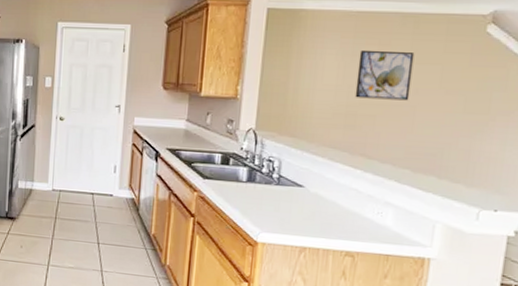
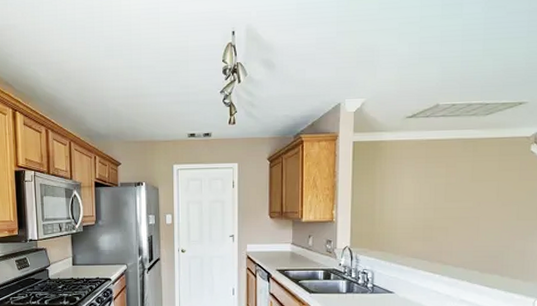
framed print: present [355,49,415,101] -> none [430,172,475,214]

